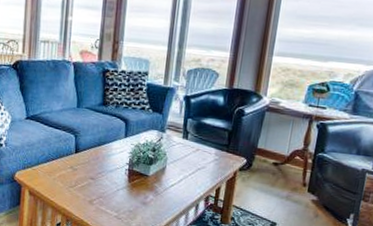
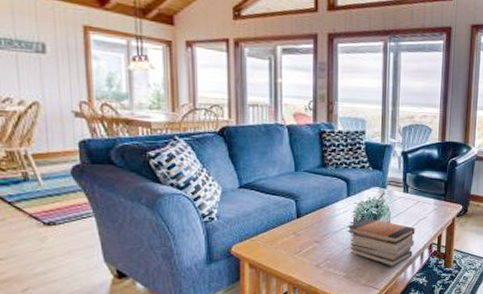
book stack: none [121,161,192,215] -> present [347,218,415,267]

